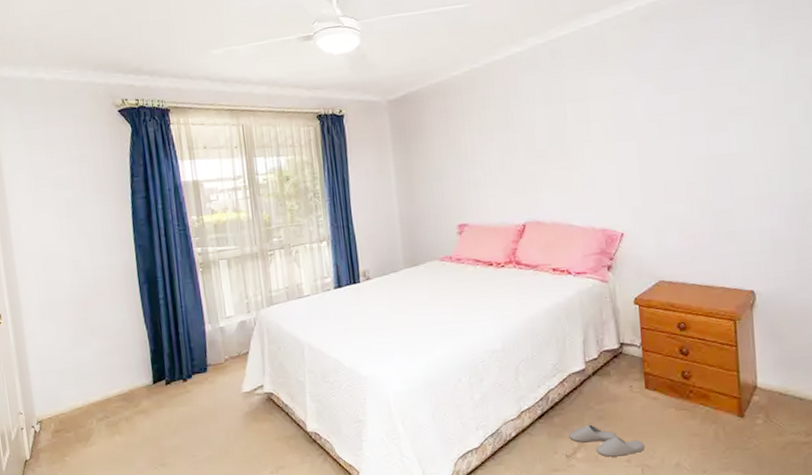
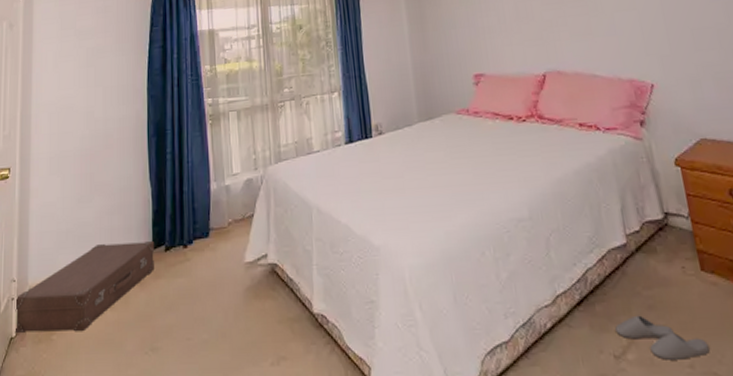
suitcase: none [23,377,157,456] -> present [14,241,155,333]

